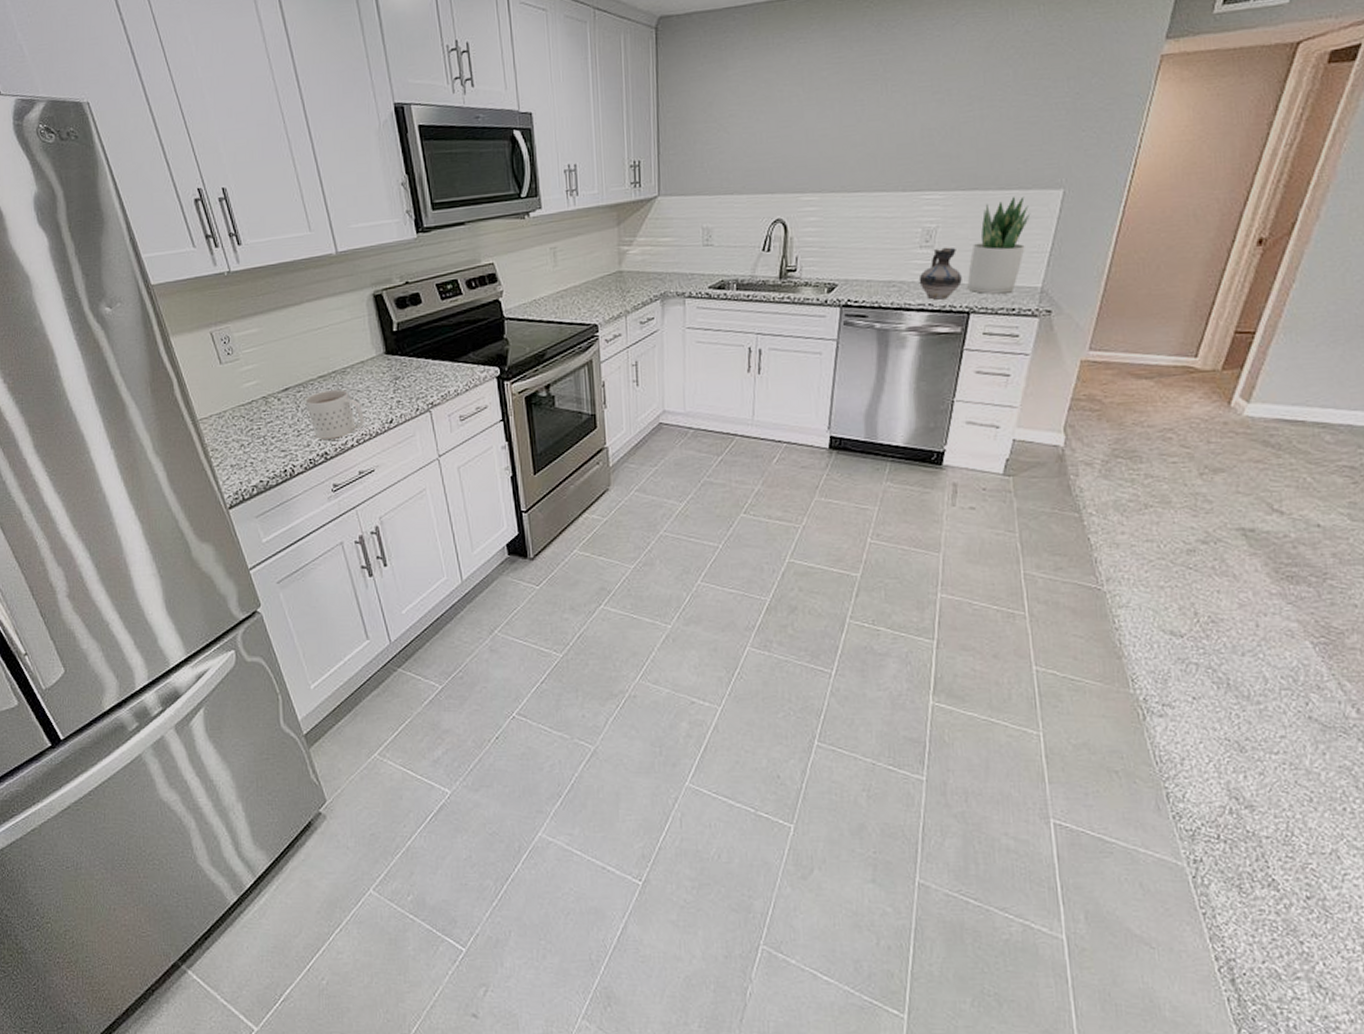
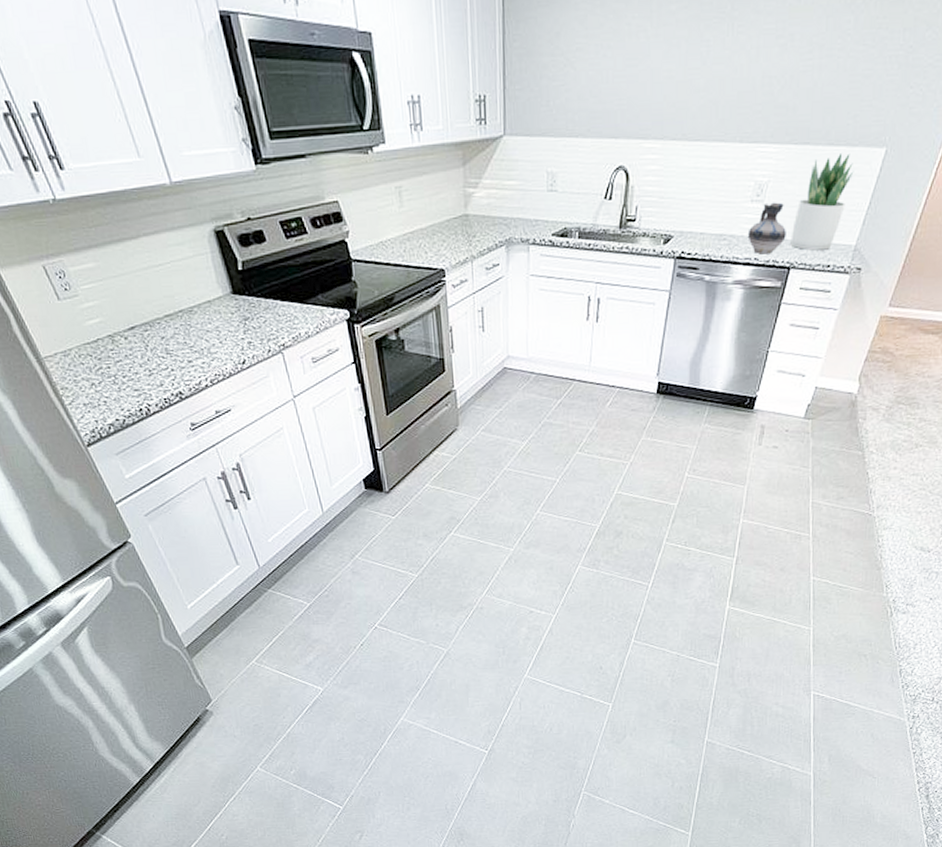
mug: present [305,389,364,441] -> none [153,328,217,380]

